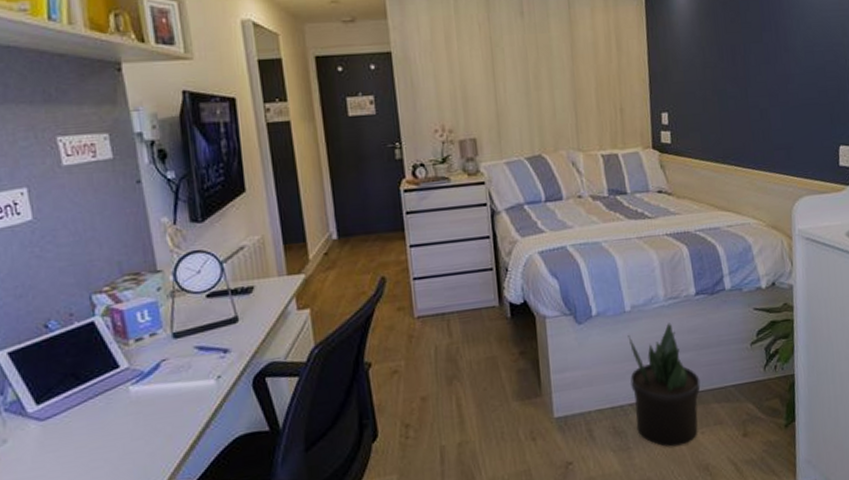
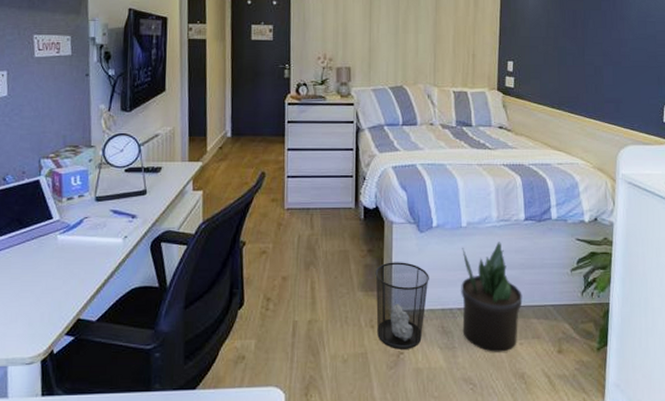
waste bin: none [530,360,594,460] -> present [375,262,429,349]

